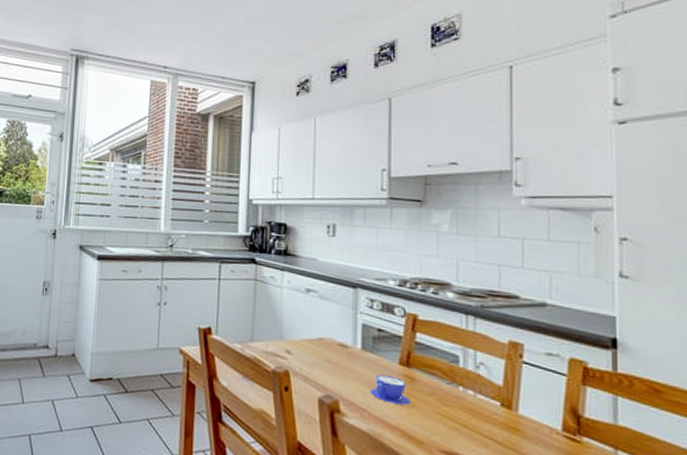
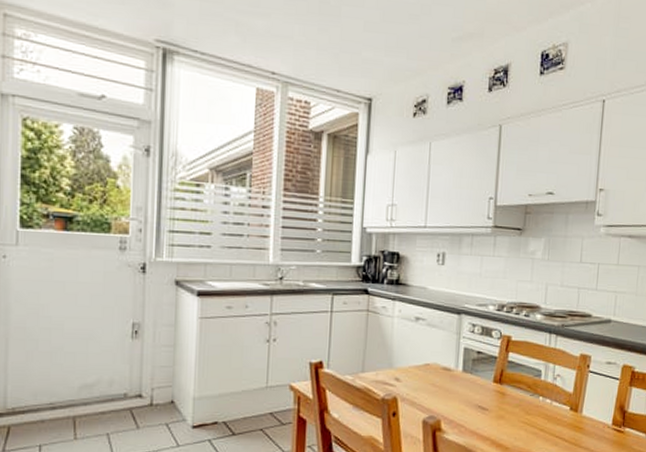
teacup: present [370,374,411,405] -> none [468,392,501,418]

